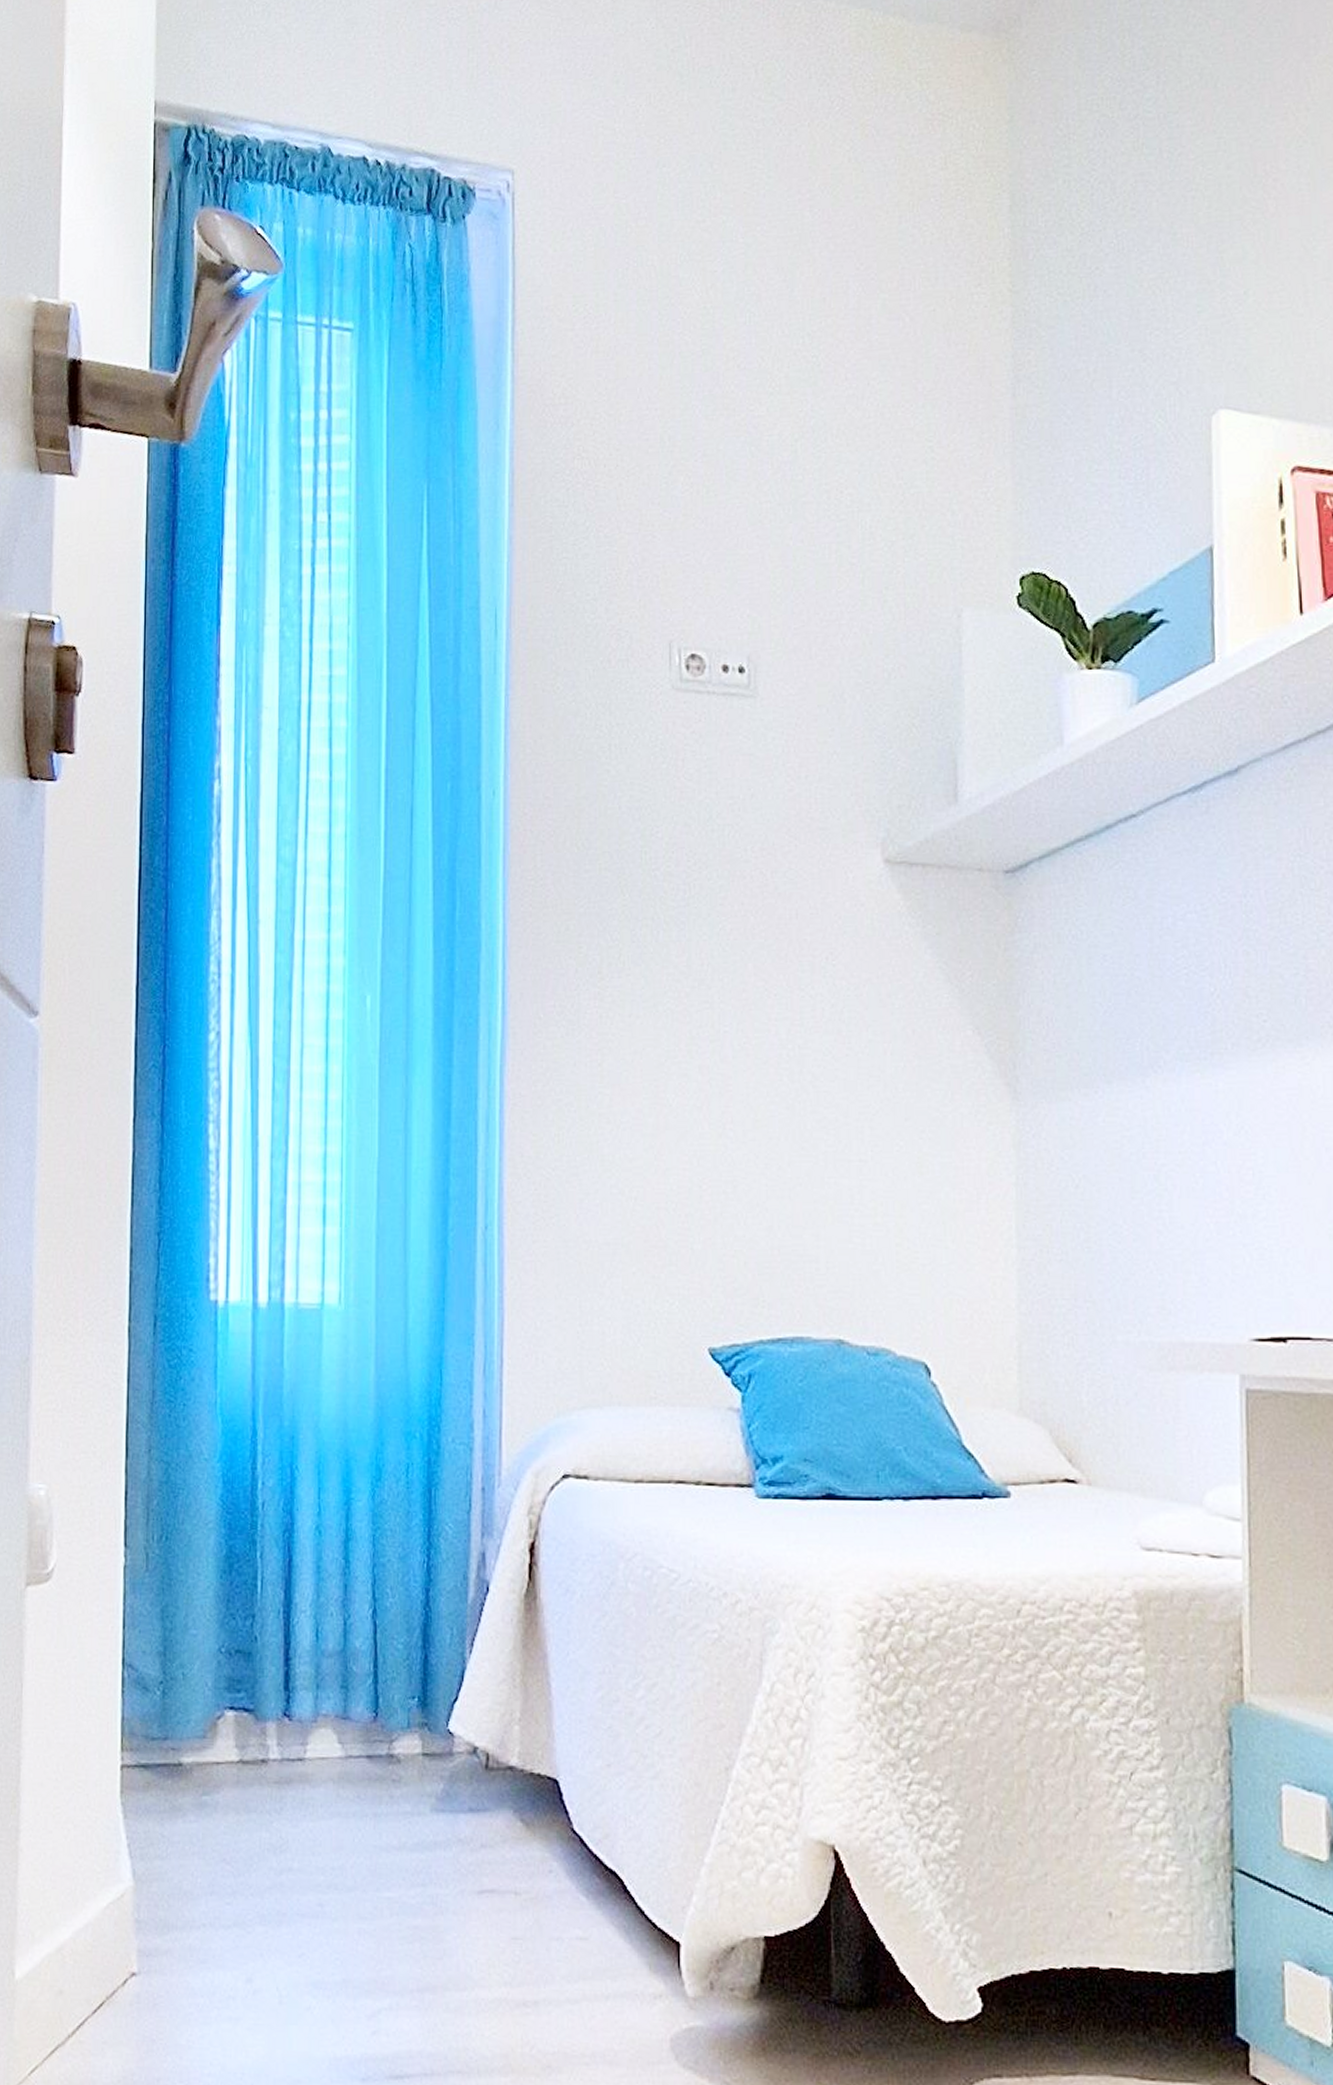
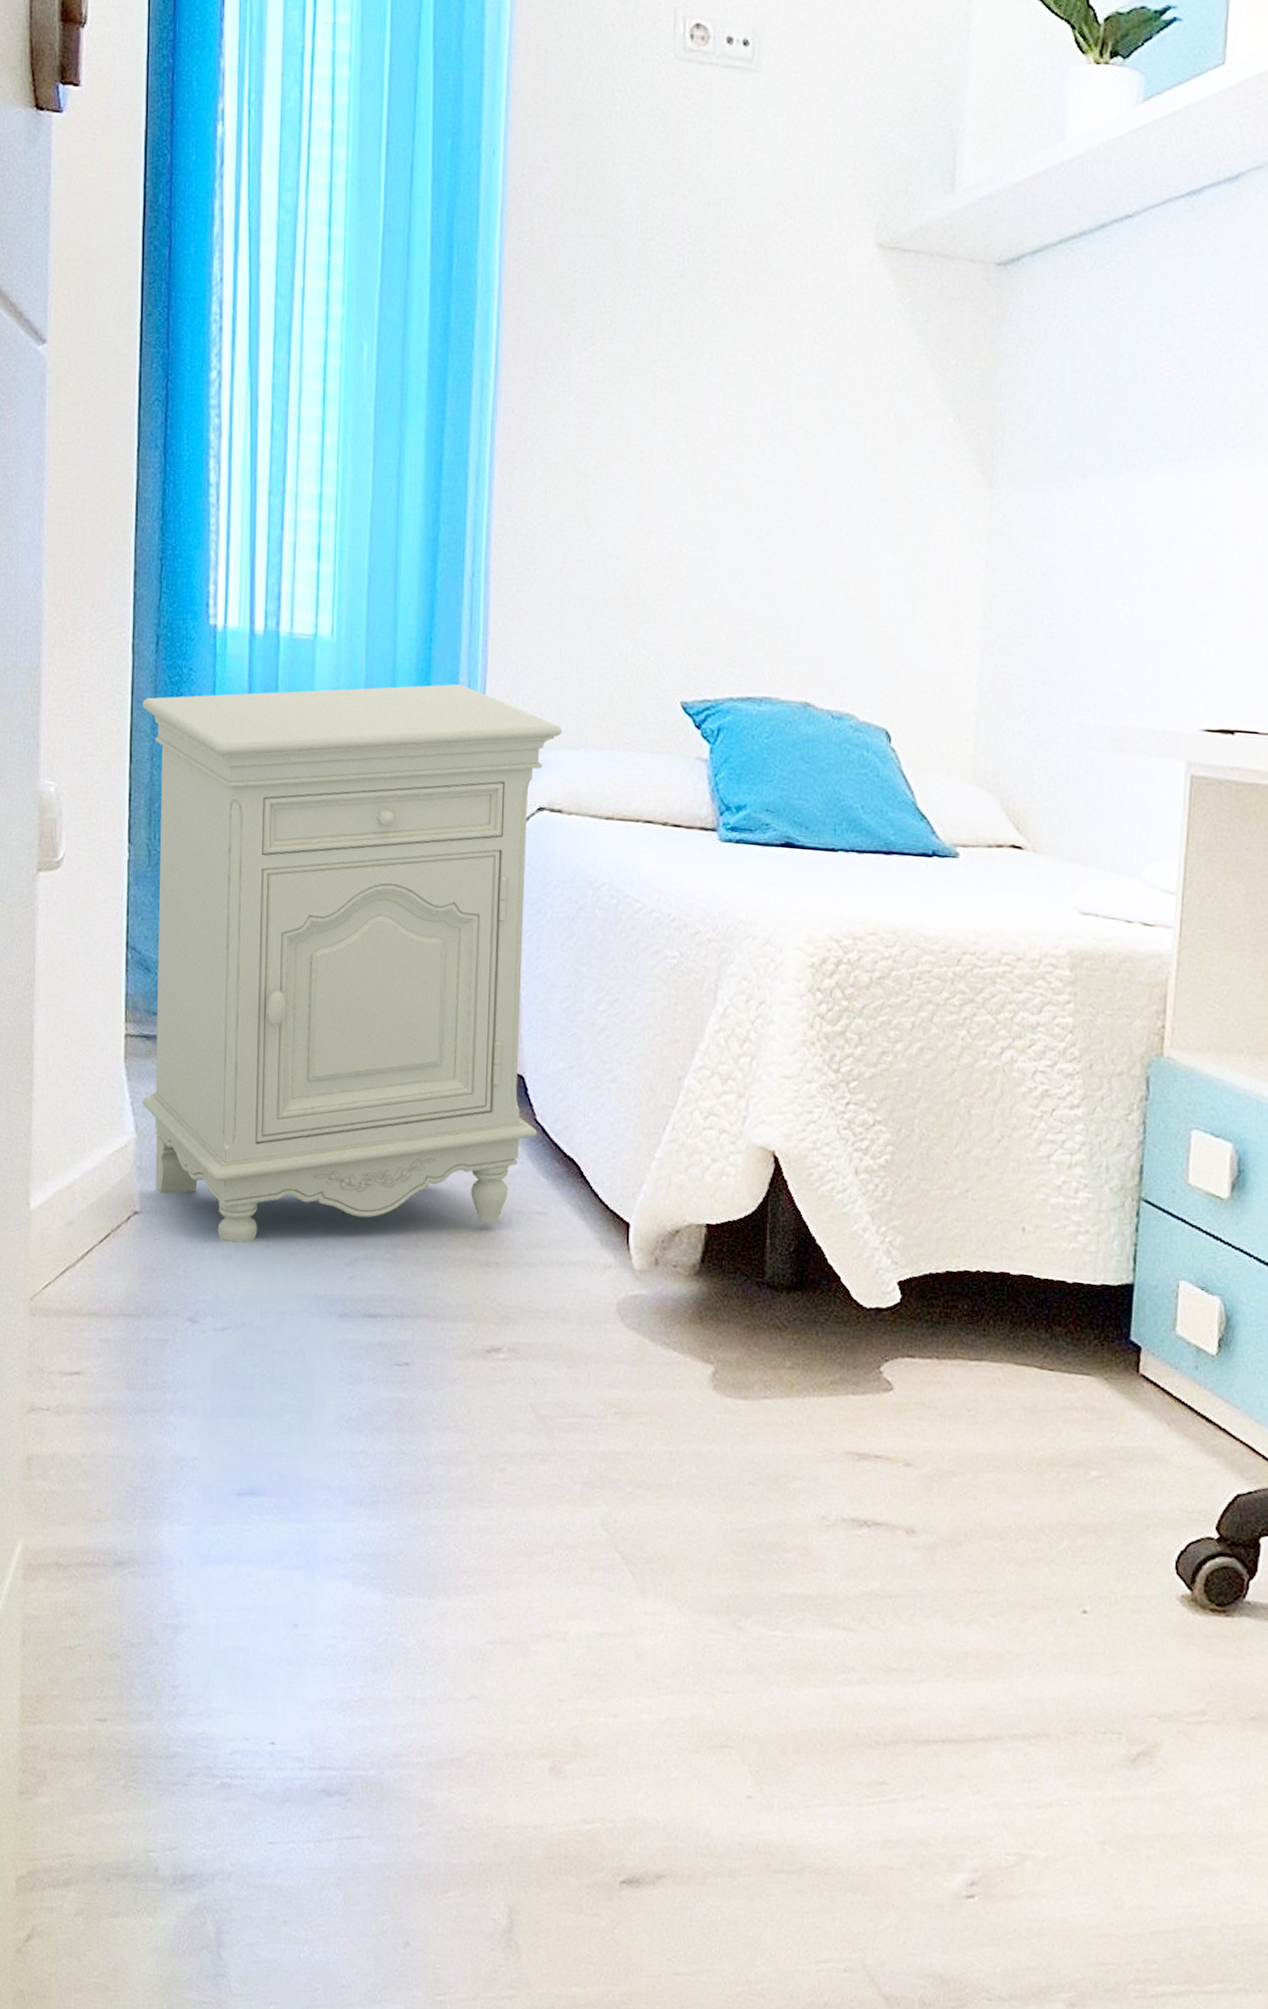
nightstand: none [139,1345,584,2001] -> present [142,683,562,1243]

